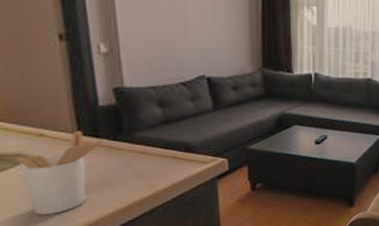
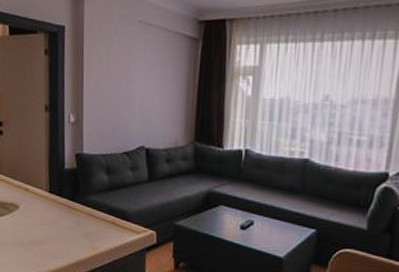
utensil holder: present [16,131,105,215] -> none [11,189,66,259]

